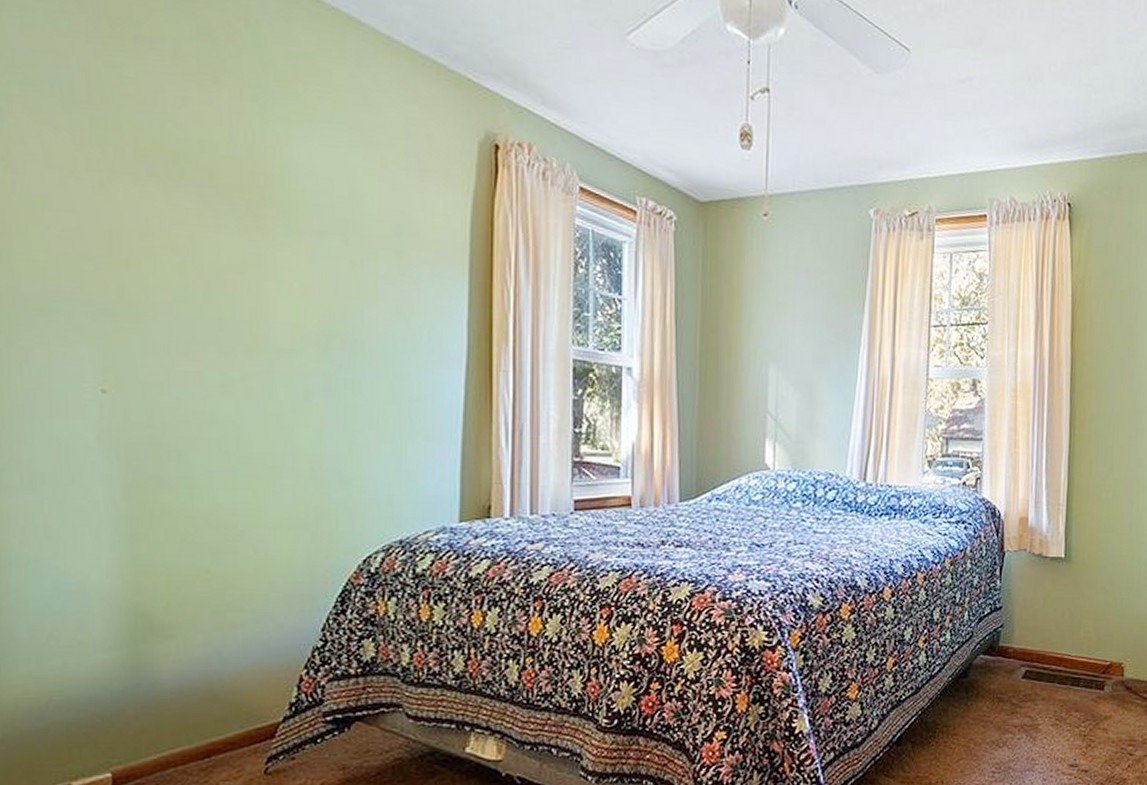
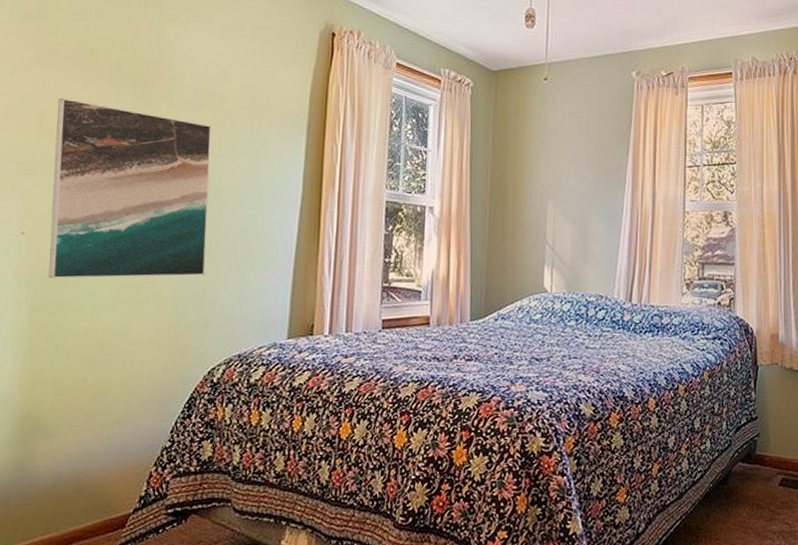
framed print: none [131,216,350,449] -> present [48,97,211,279]

